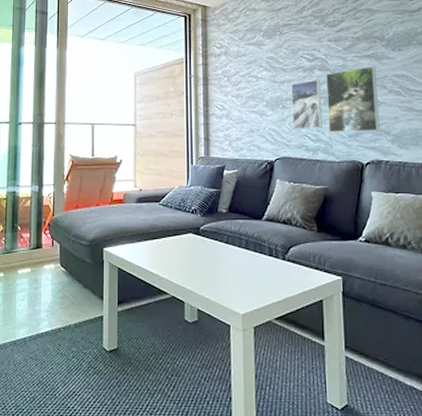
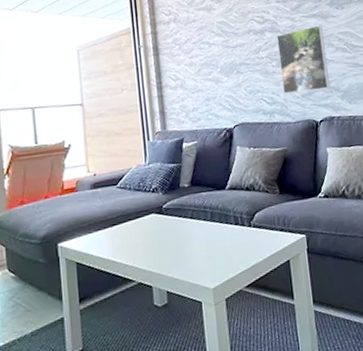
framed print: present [290,79,322,130] -> none [243,41,277,94]

